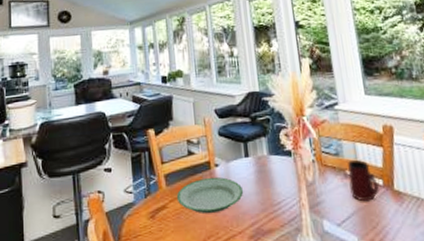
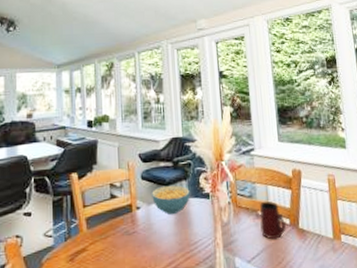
plate: present [176,177,243,214] -> none [97,219,162,256]
cereal bowl: none [230,141,271,172] -> present [152,185,190,214]

